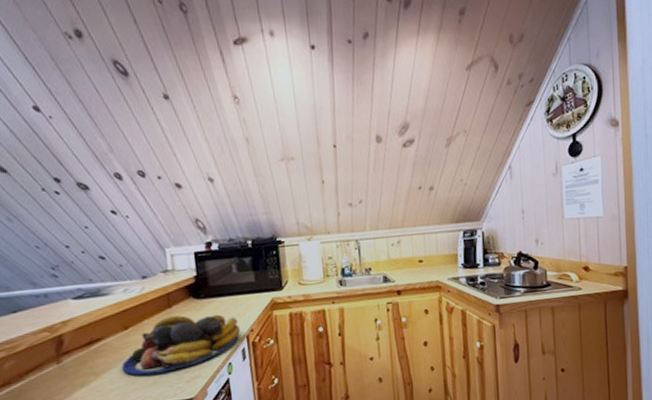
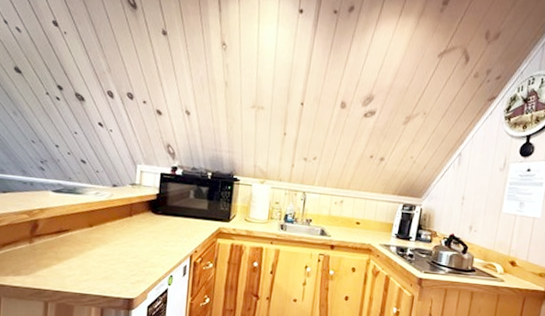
fruit bowl: present [121,314,241,376] -> none [80,224,187,272]

